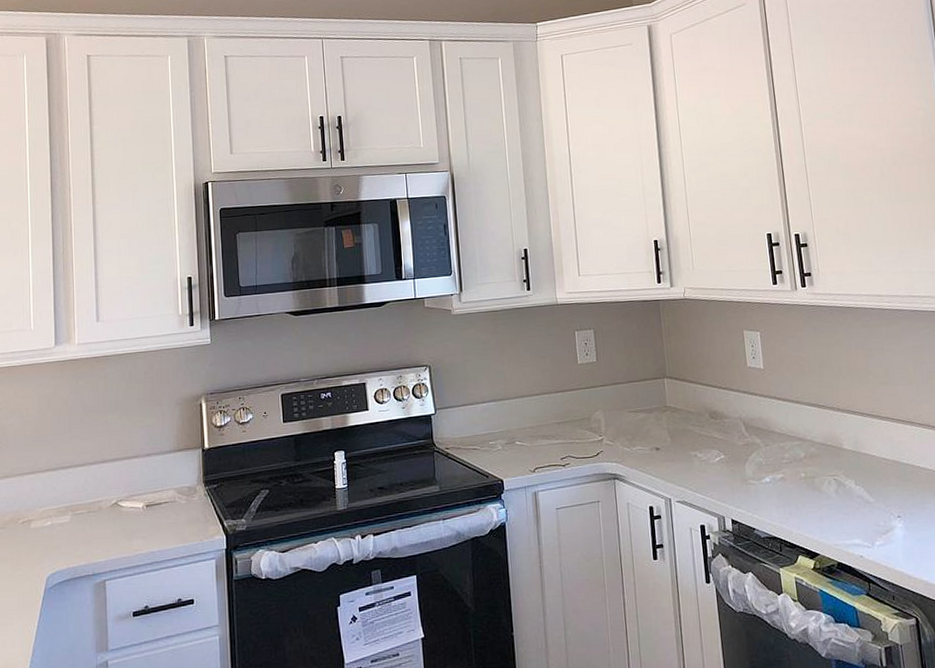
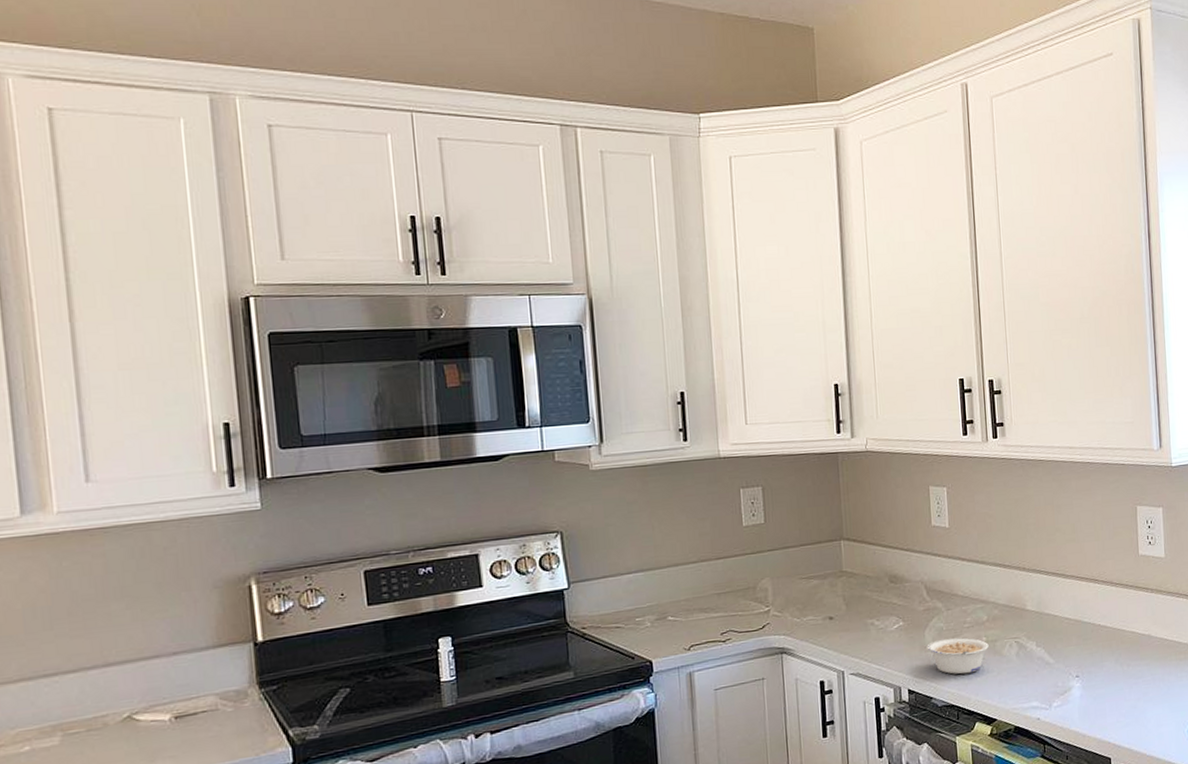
legume: none [747,472,808,508] -> present [927,638,989,675]

